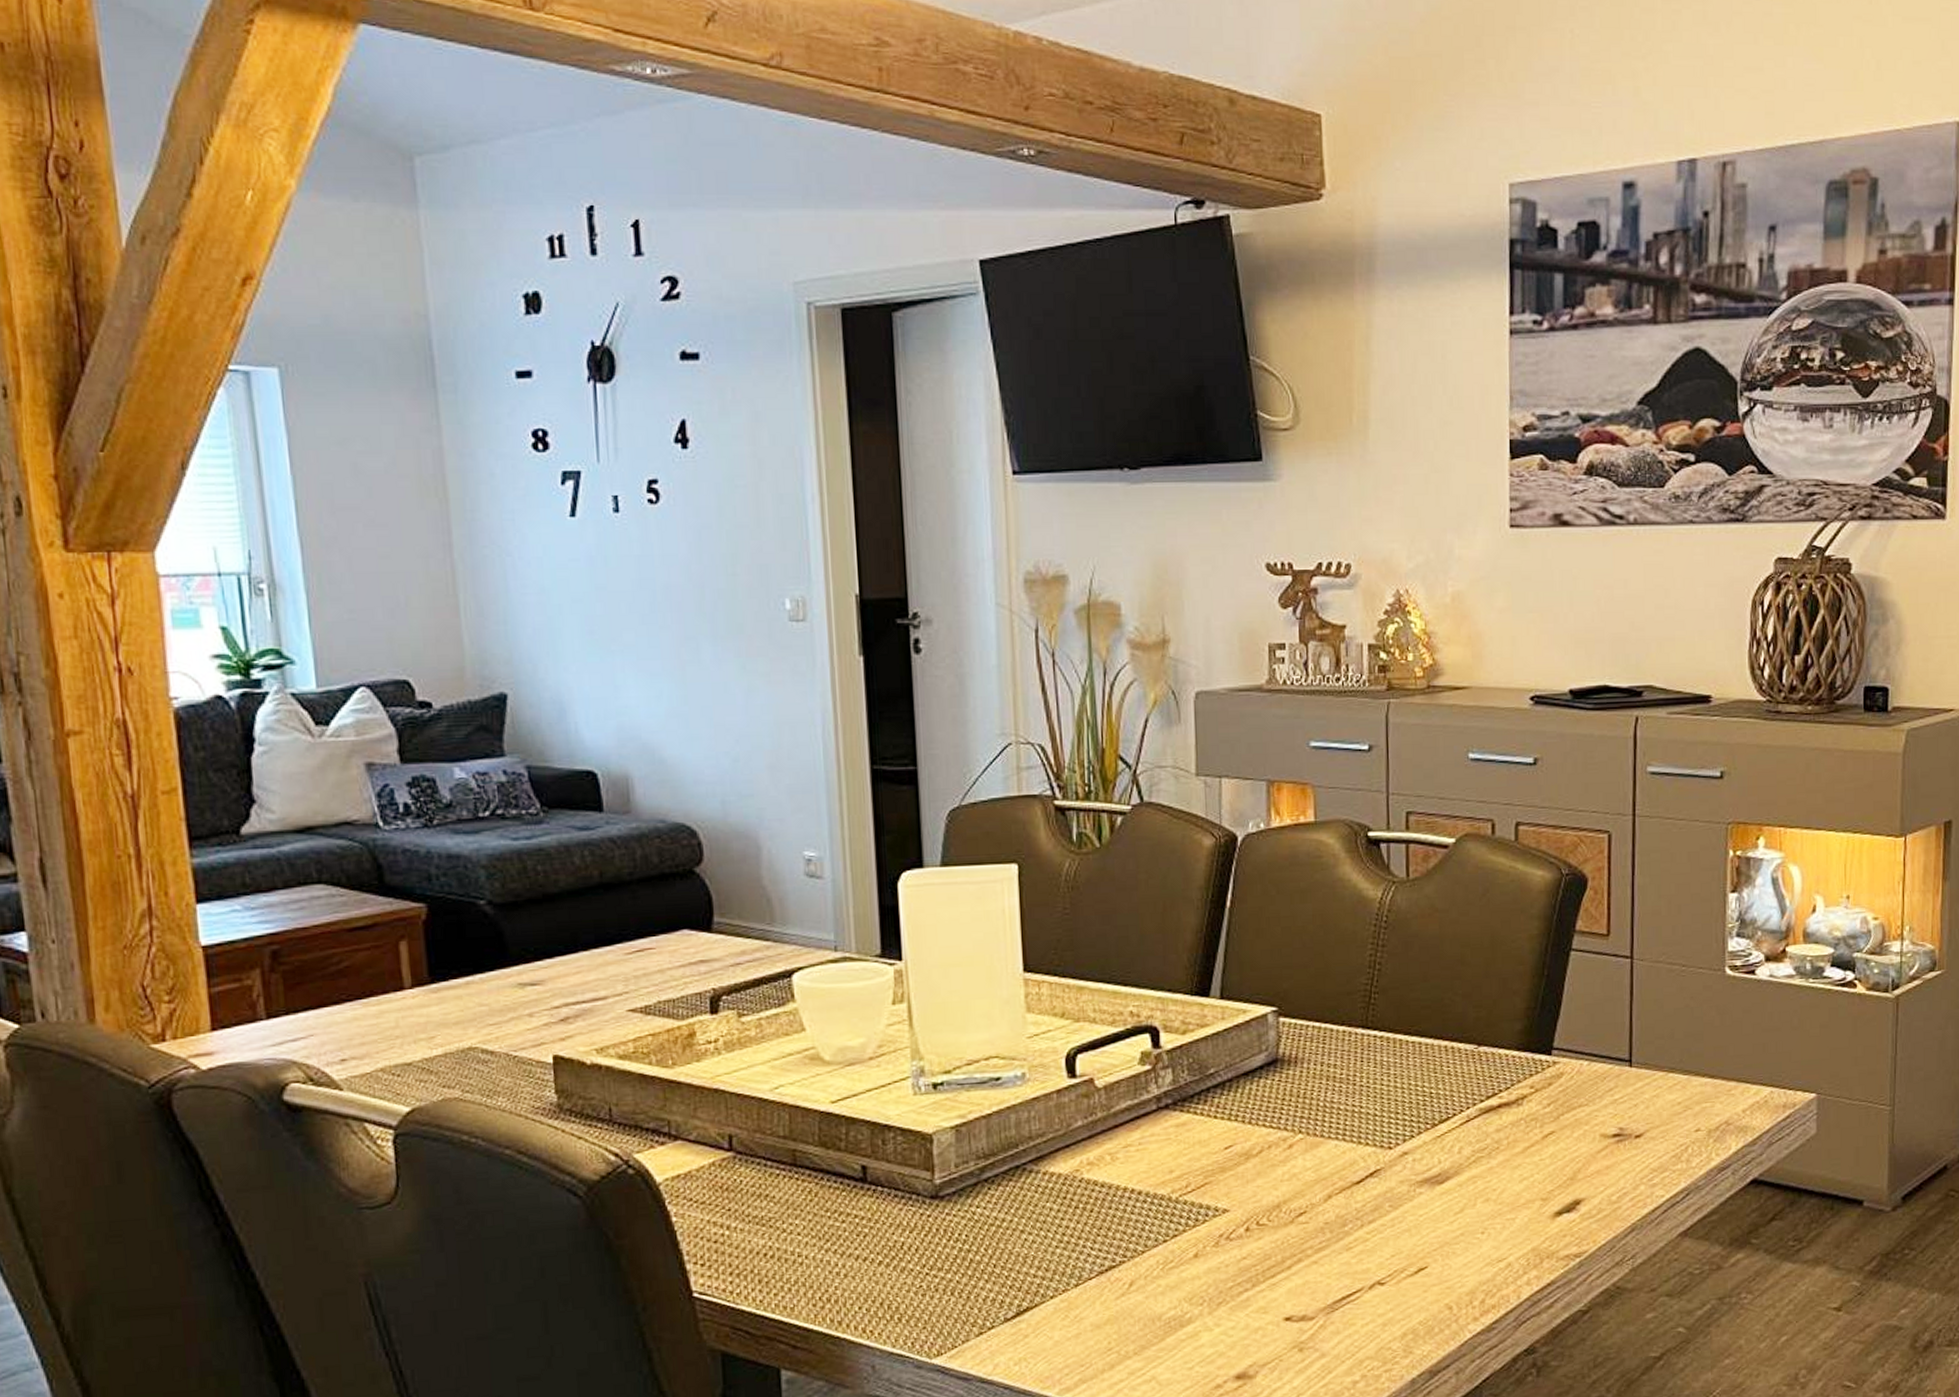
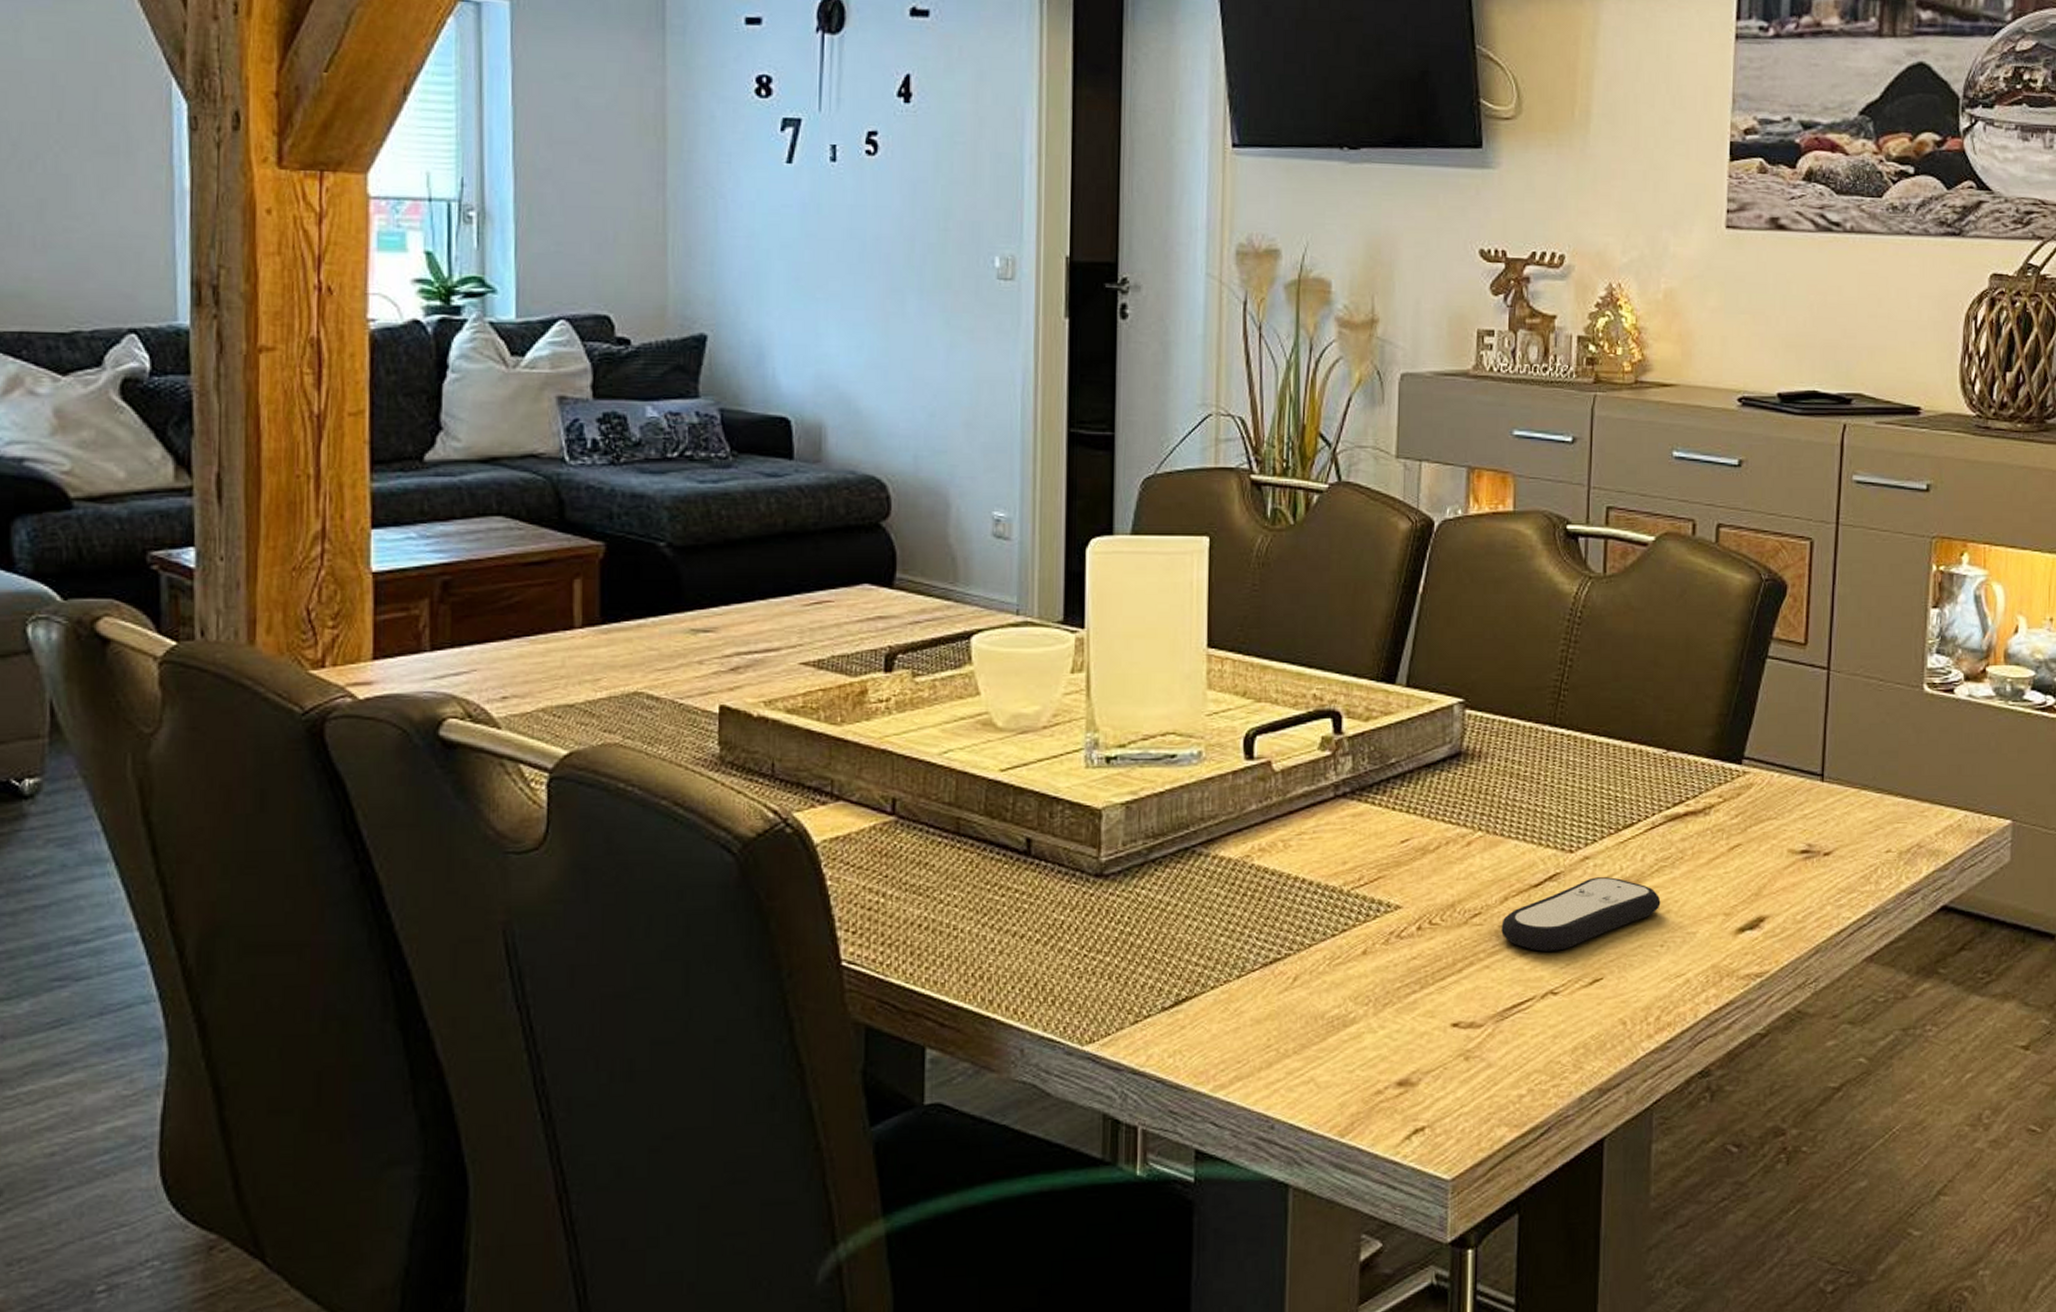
remote control: none [1327,1170,1480,1245] -> present [1501,877,1661,951]

